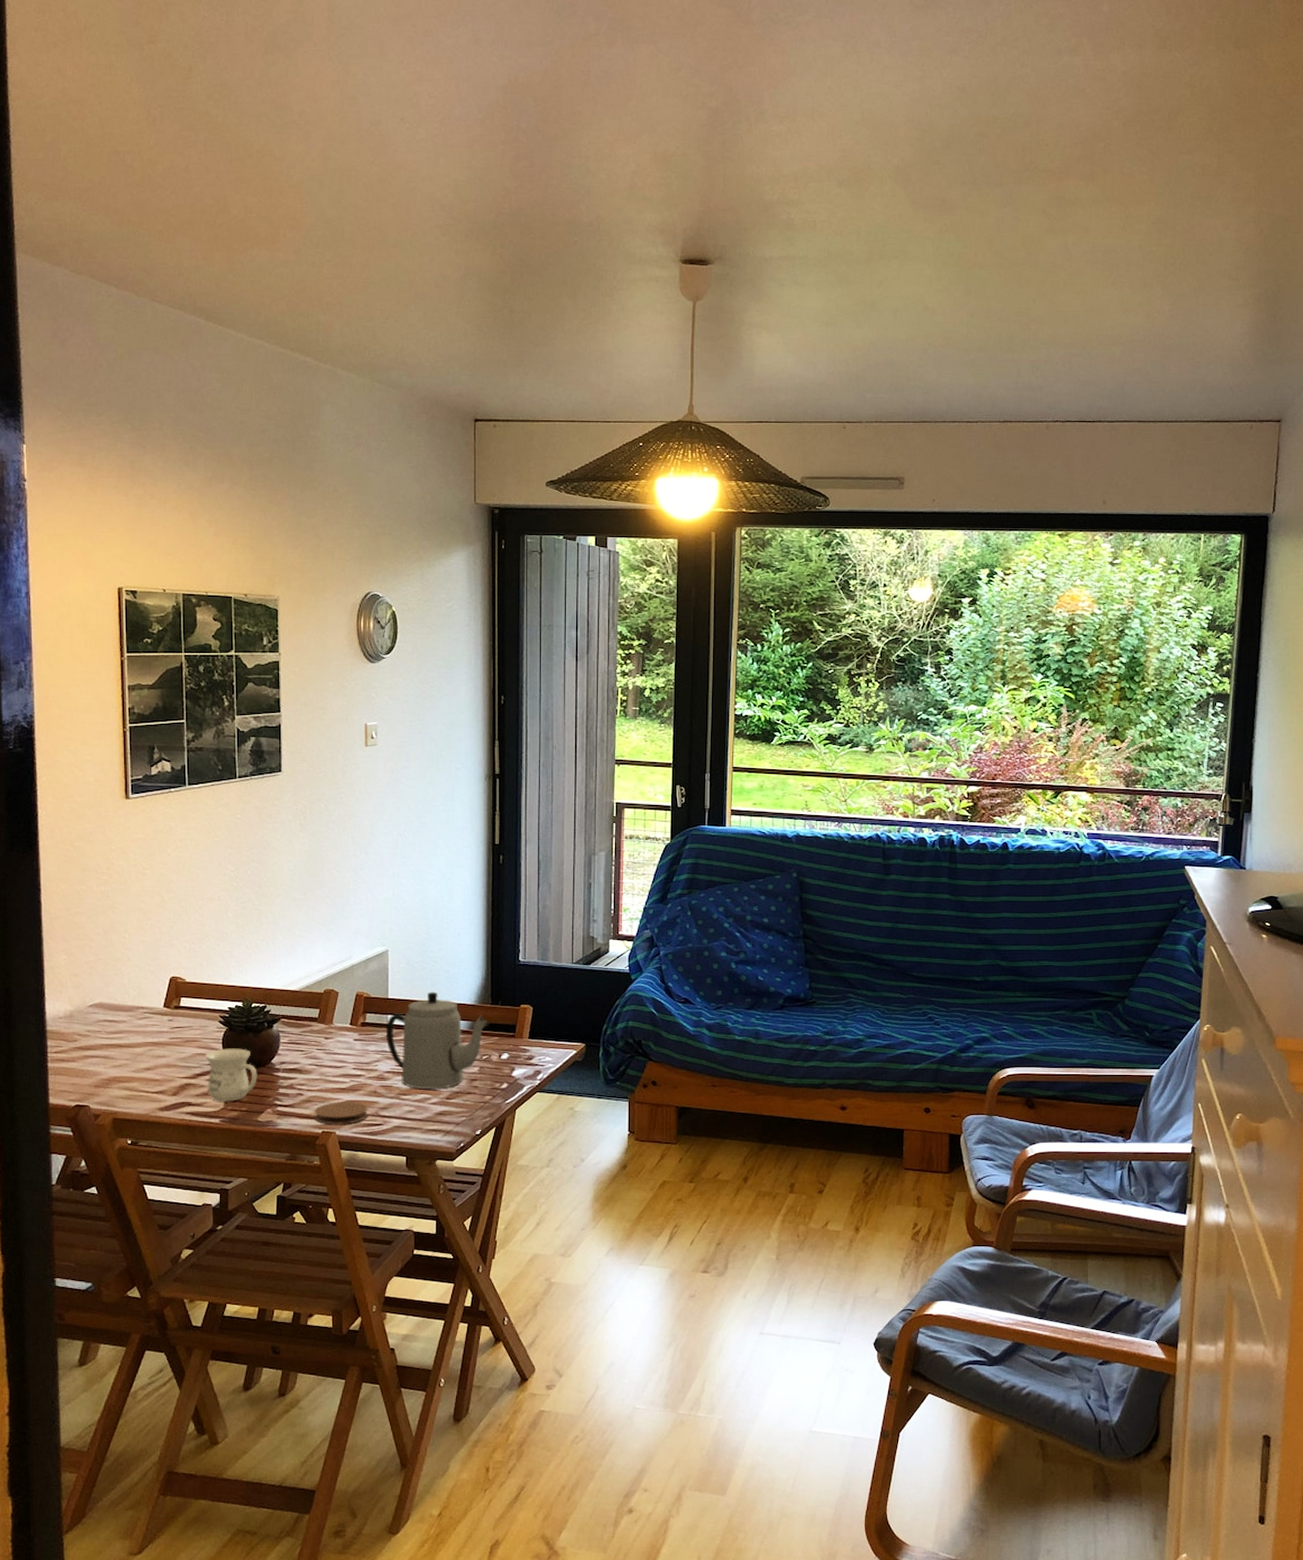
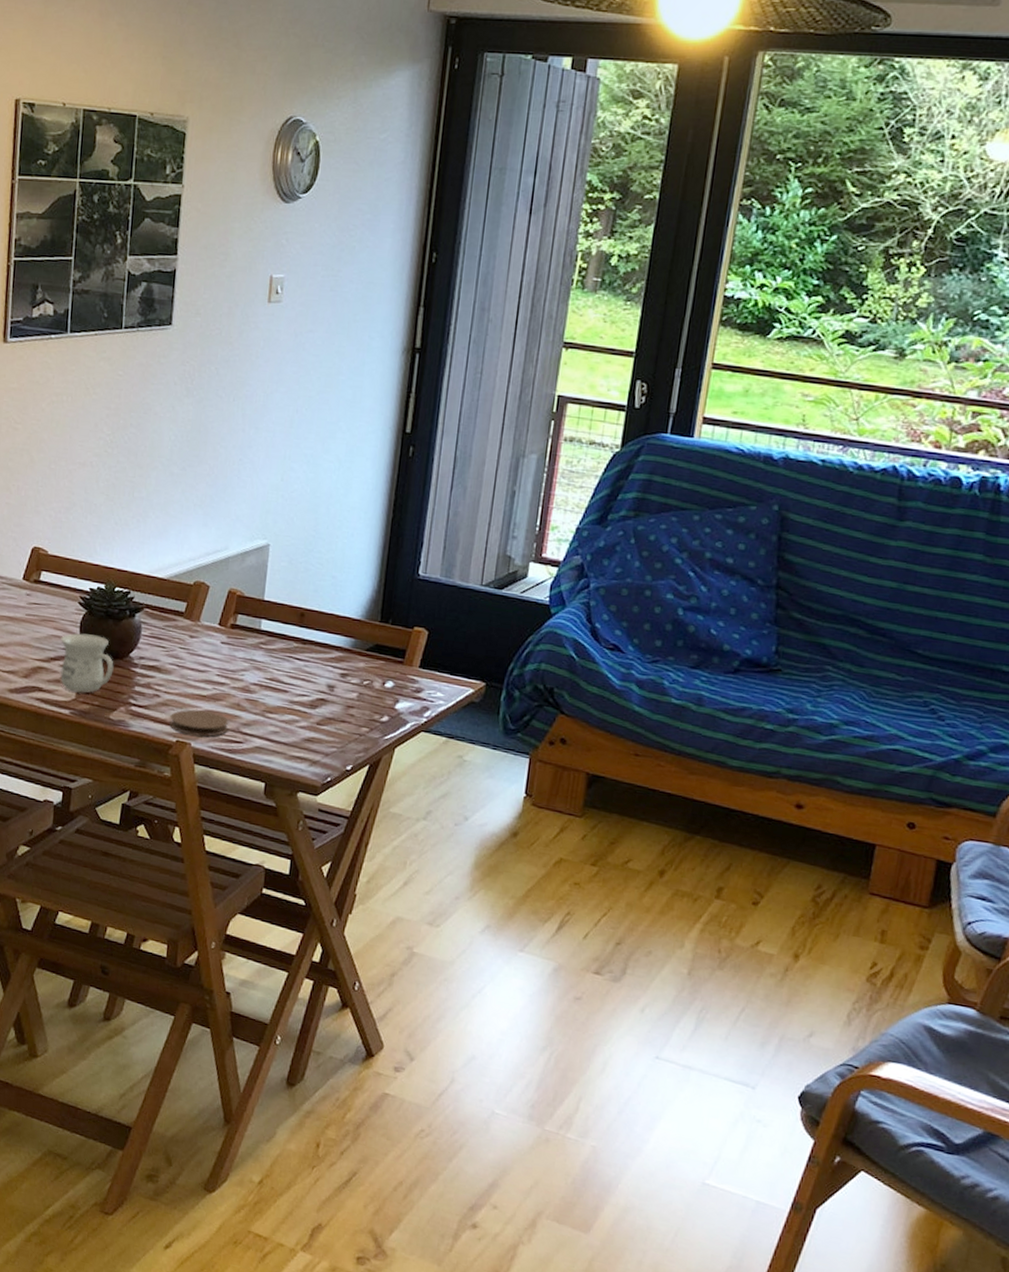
teapot: present [385,991,487,1089] -> none [256,598,373,712]

